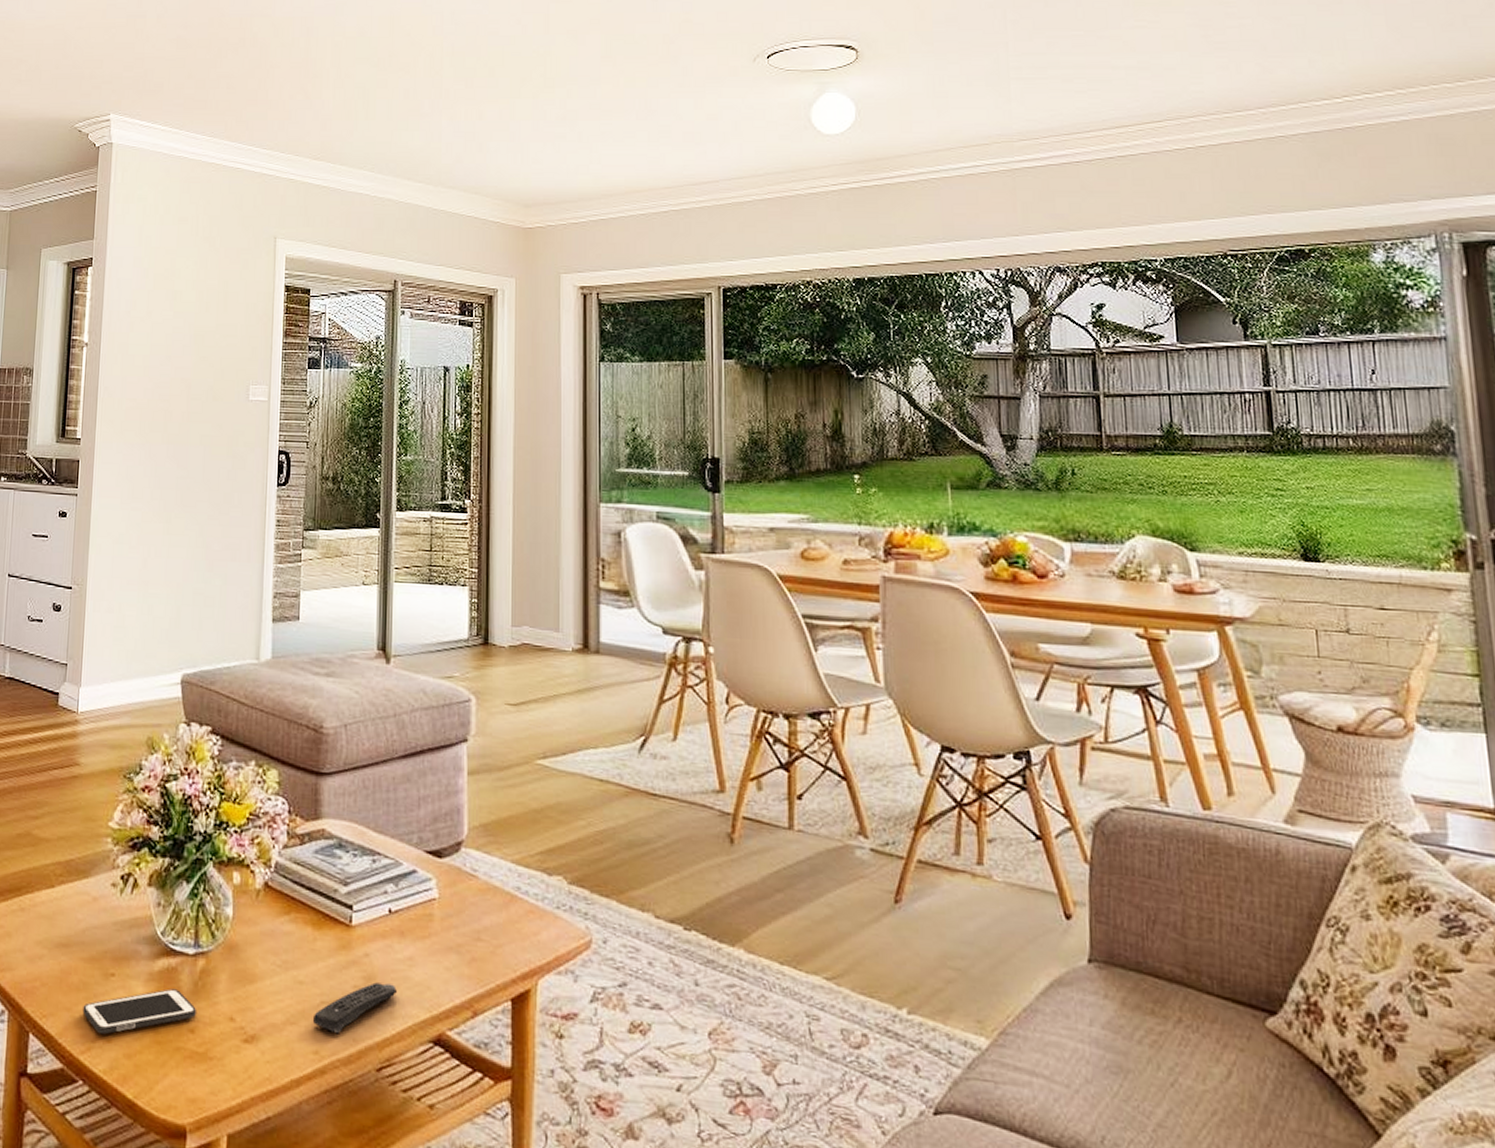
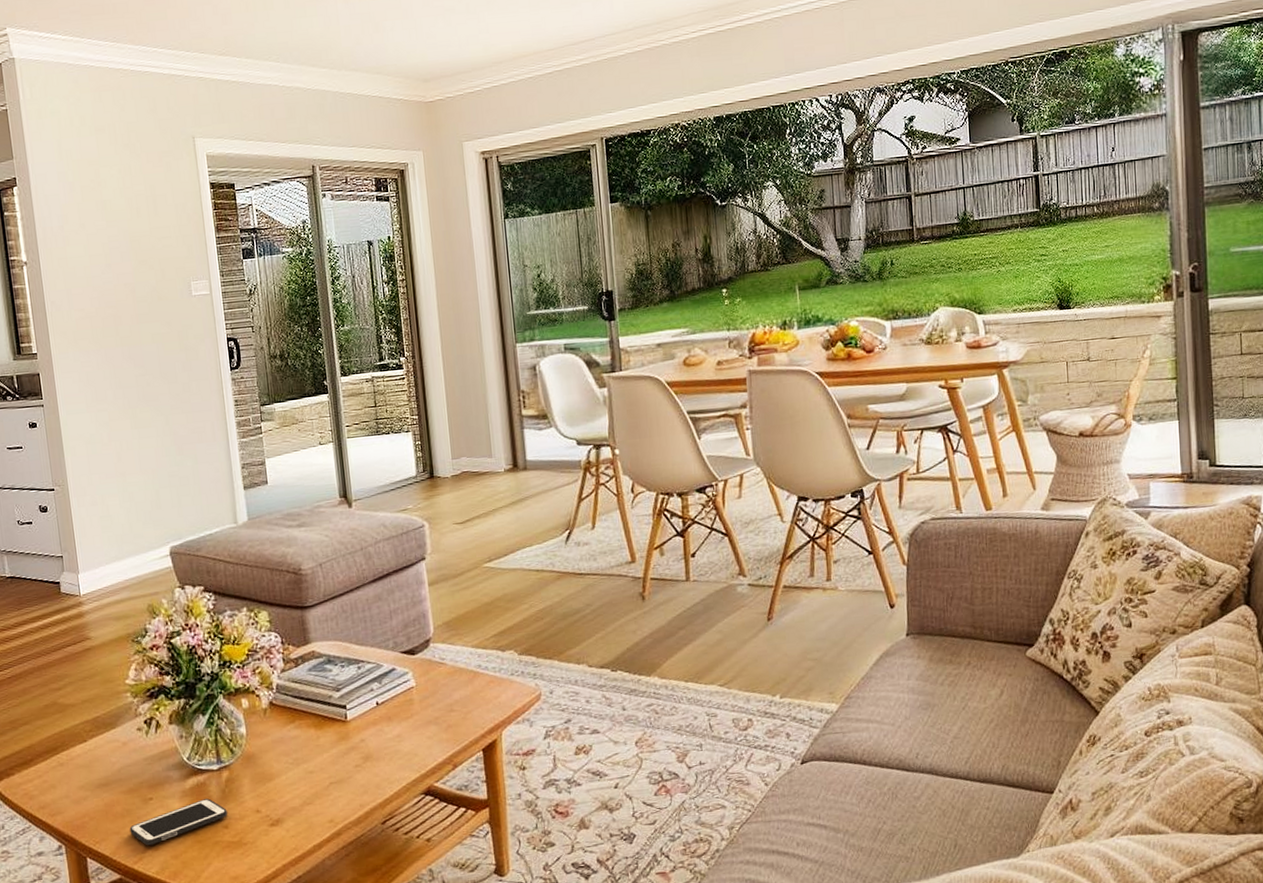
remote control: present [312,982,397,1033] -> none [324,758,391,804]

